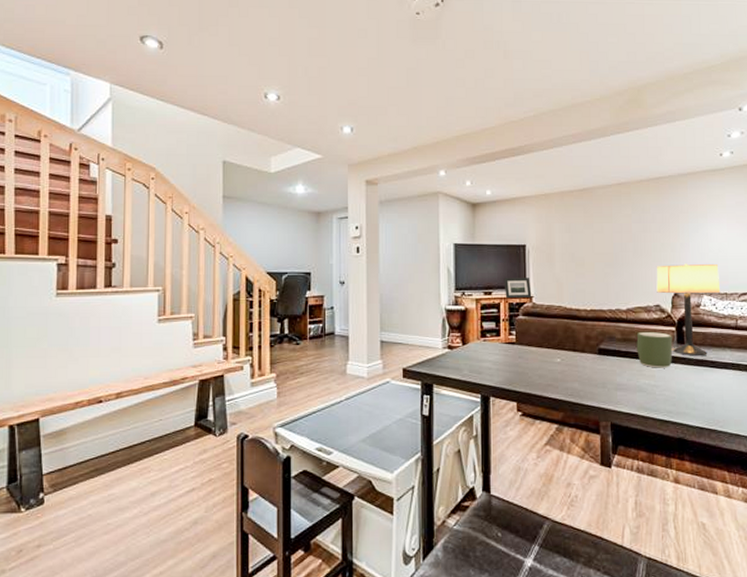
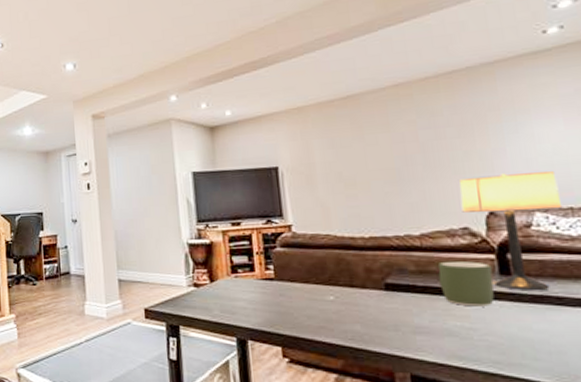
picture frame: present [503,278,532,299] -> none [254,204,291,229]

